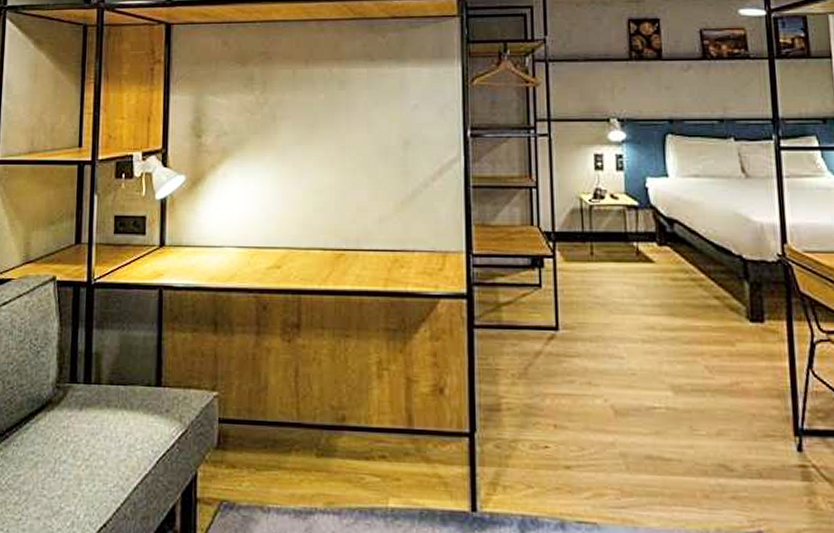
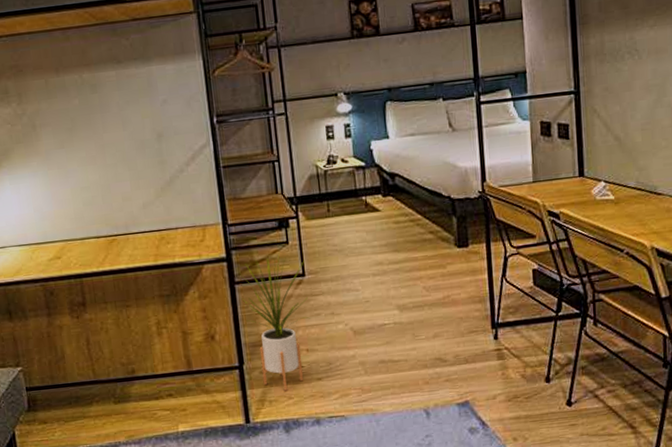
house plant: none [478,295,561,477] -> present [237,251,310,392]

